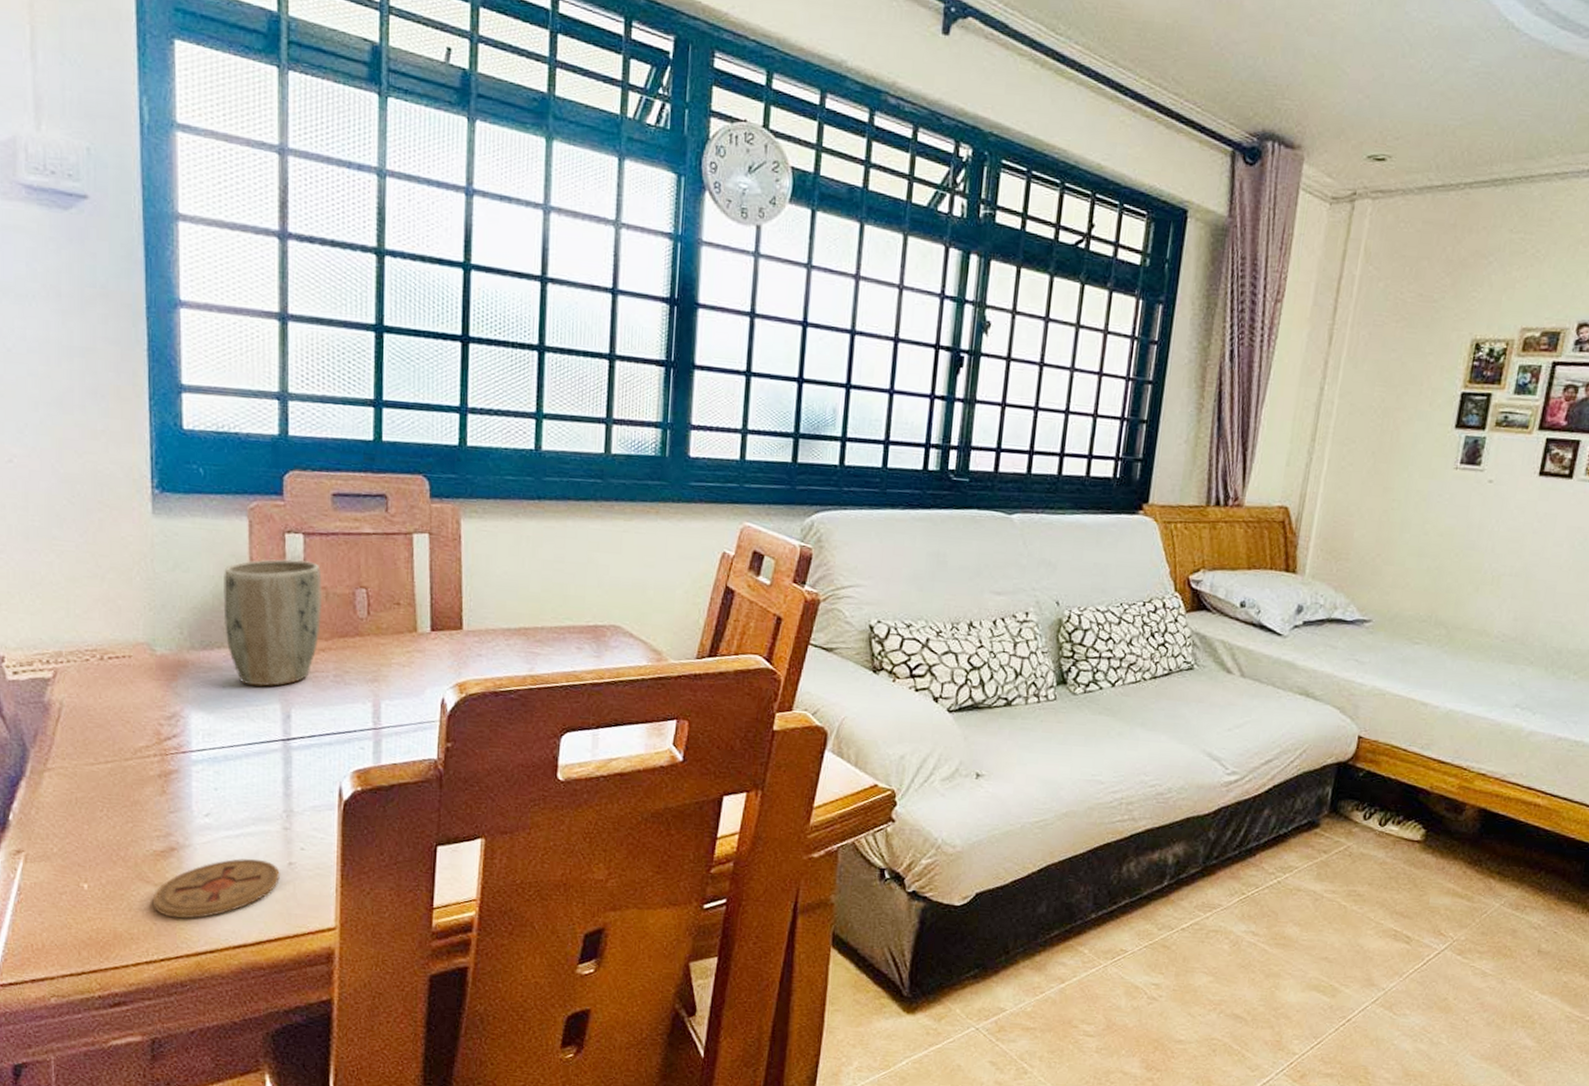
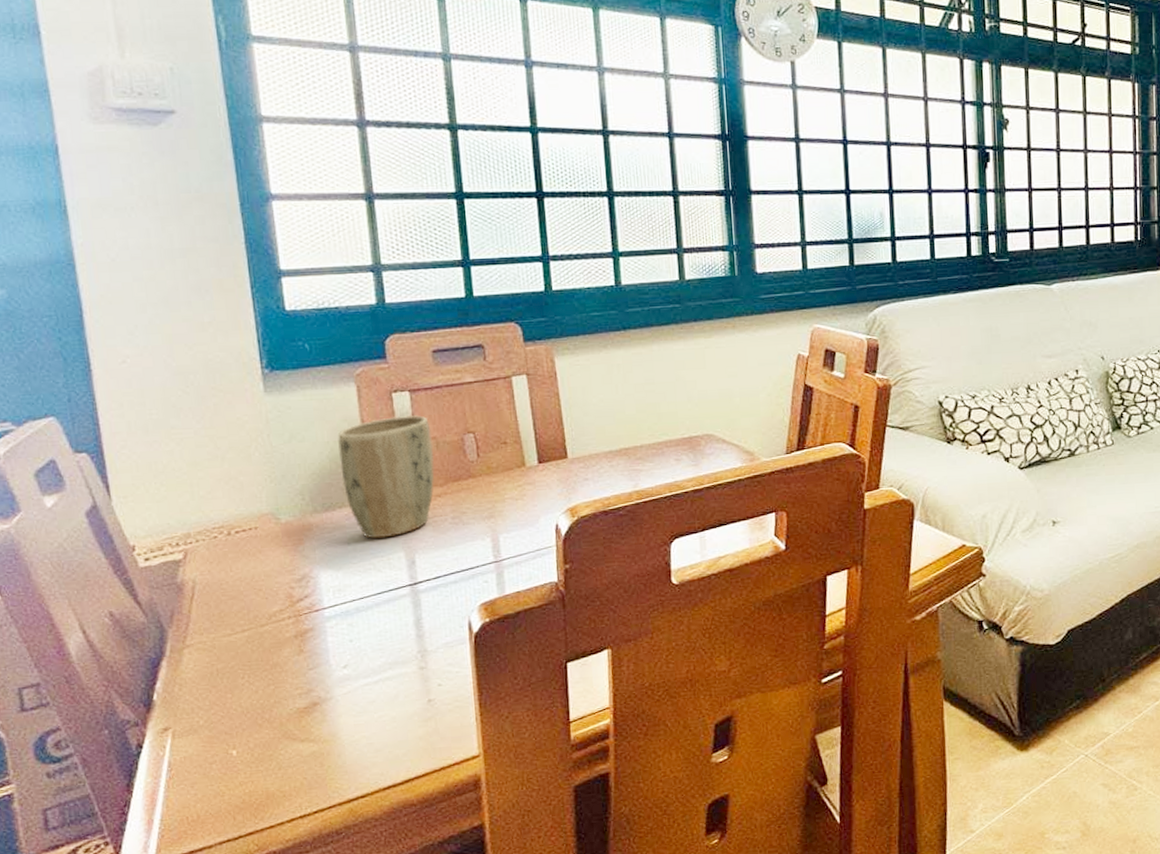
coaster: present [152,858,280,919] -> none [300,701,421,770]

